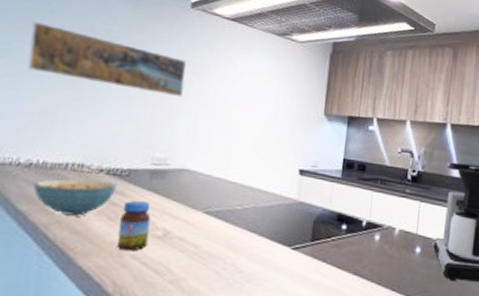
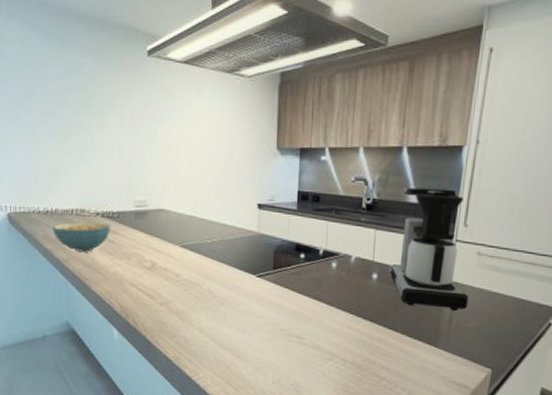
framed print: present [28,21,186,98] -> none [28,88,151,145]
jar: present [116,200,151,251] -> none [117,237,141,280]

